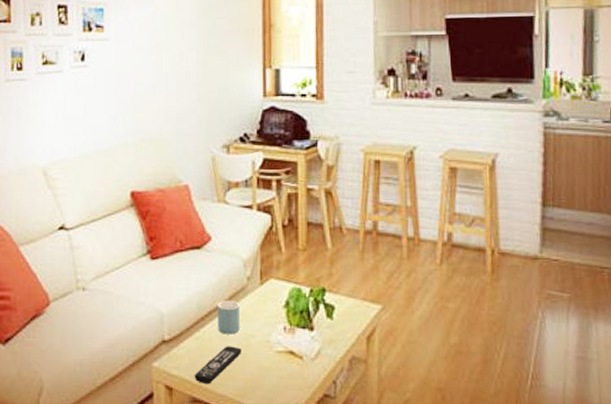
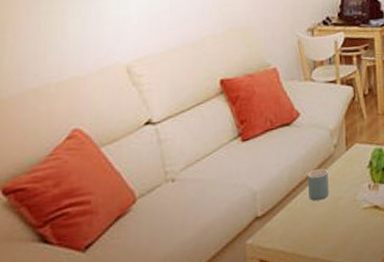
remote control: present [194,346,241,384] -> none [288,210,331,251]

